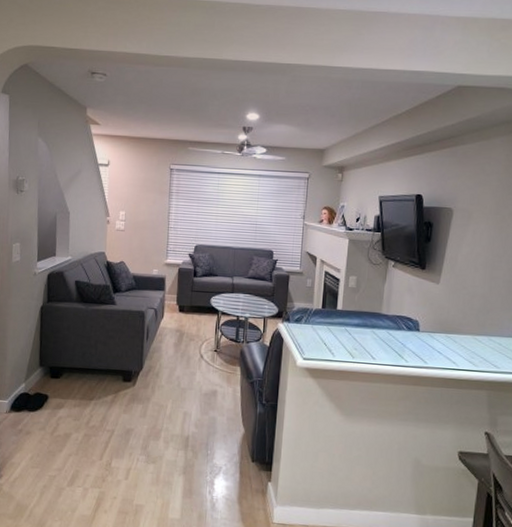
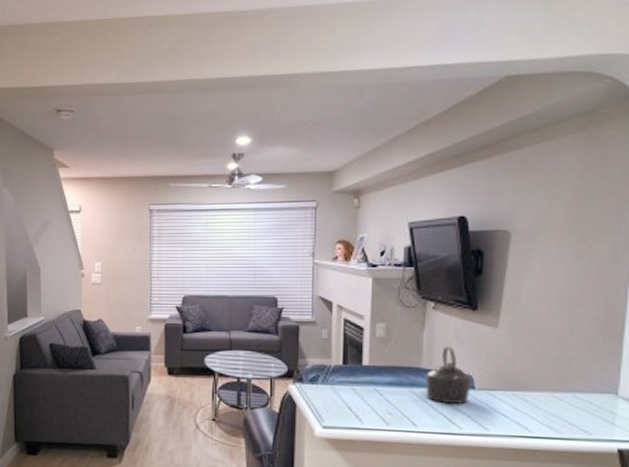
kettle: none [383,297,418,343] -> present [426,346,472,404]

